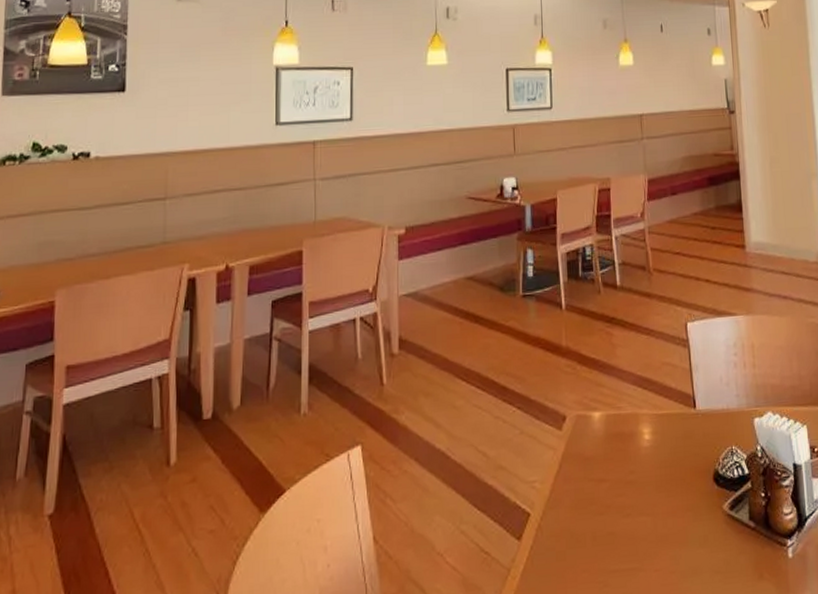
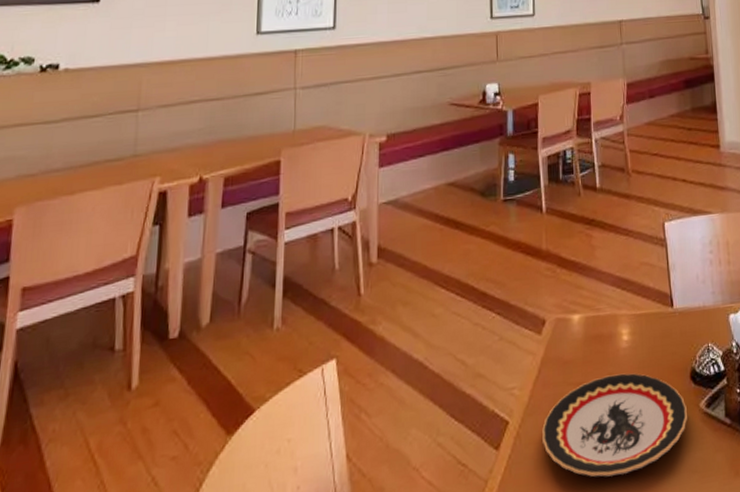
plate: none [564,472,711,573] -> present [542,373,688,477]

